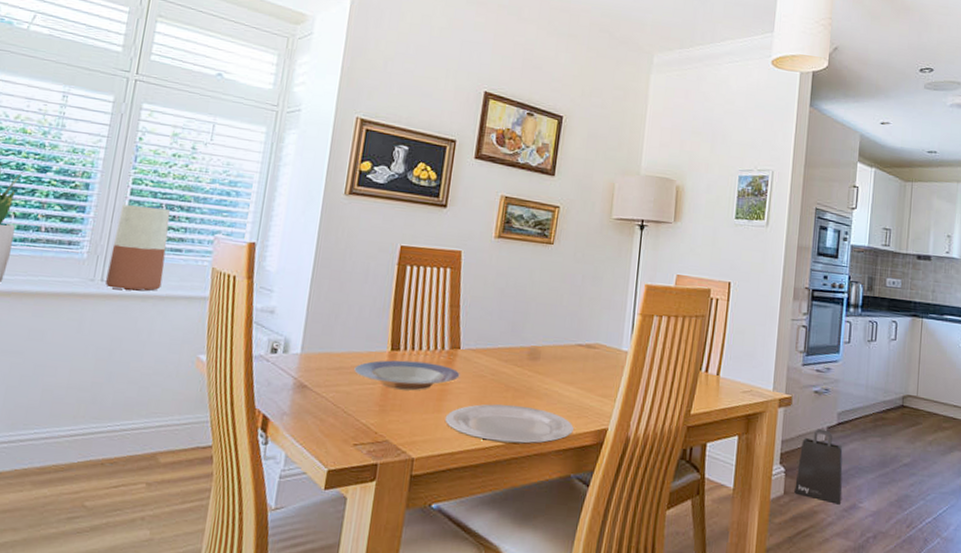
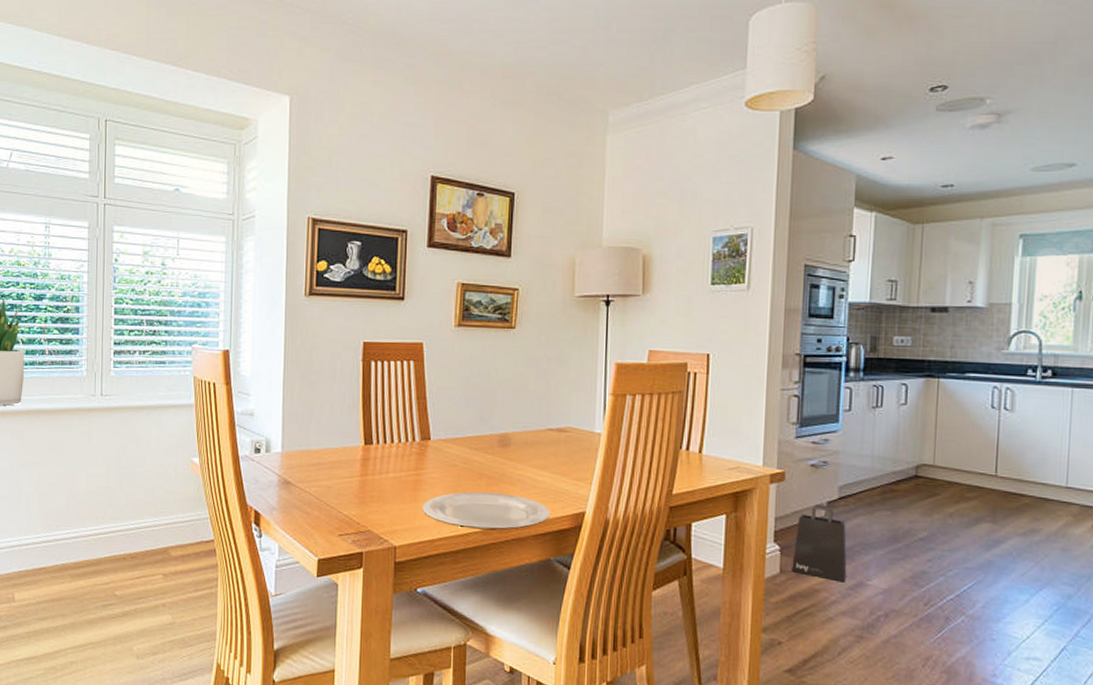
vase: present [106,205,171,291] -> none [105,324,152,403]
plate: present [354,360,460,391] -> none [332,453,433,482]

